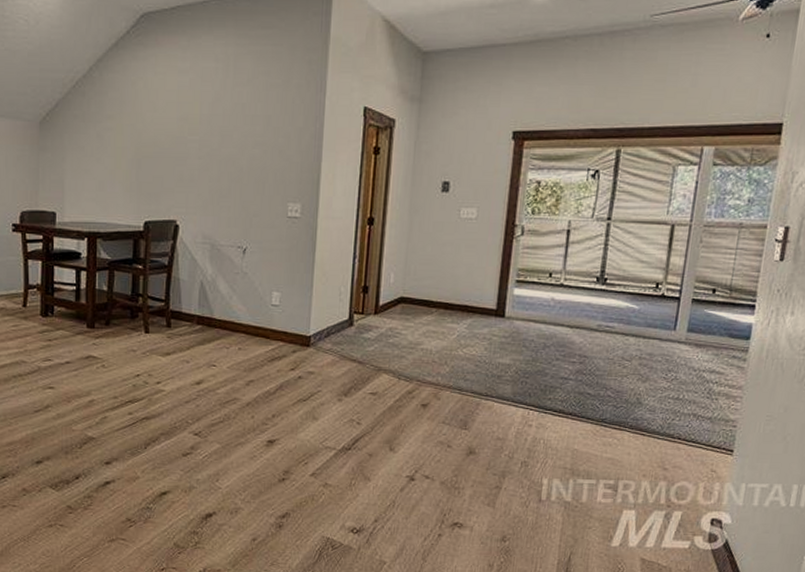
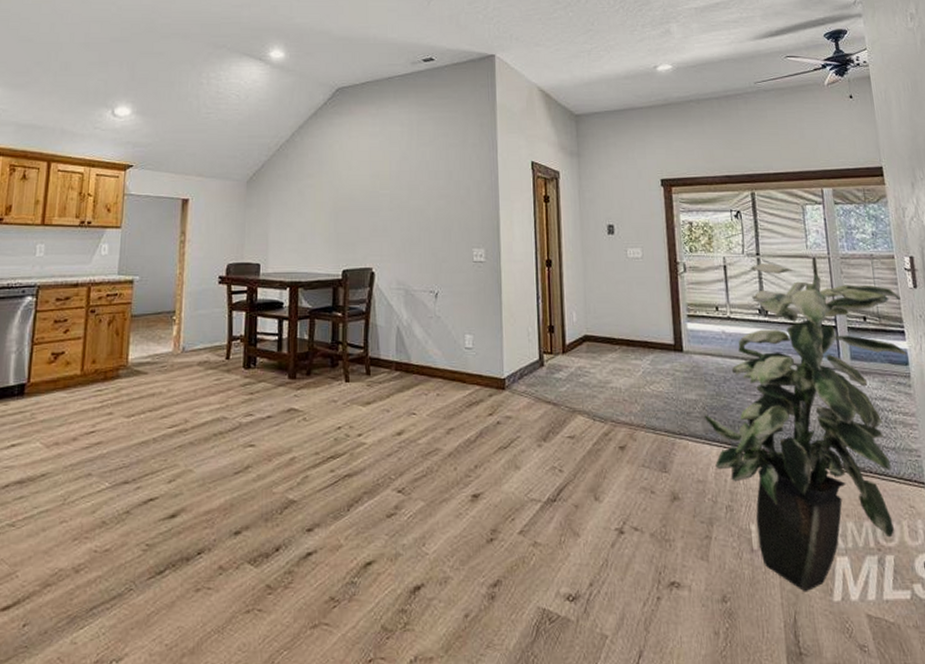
indoor plant: none [514,229,762,538] -> present [703,263,907,592]

